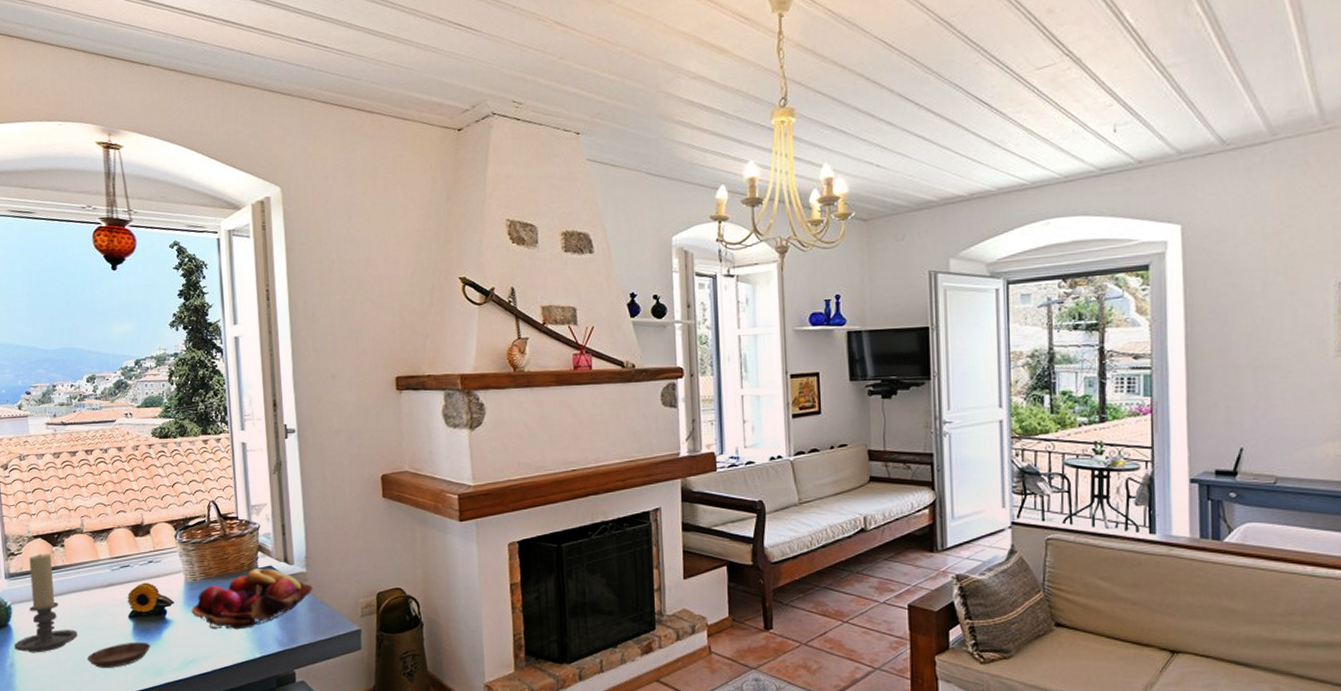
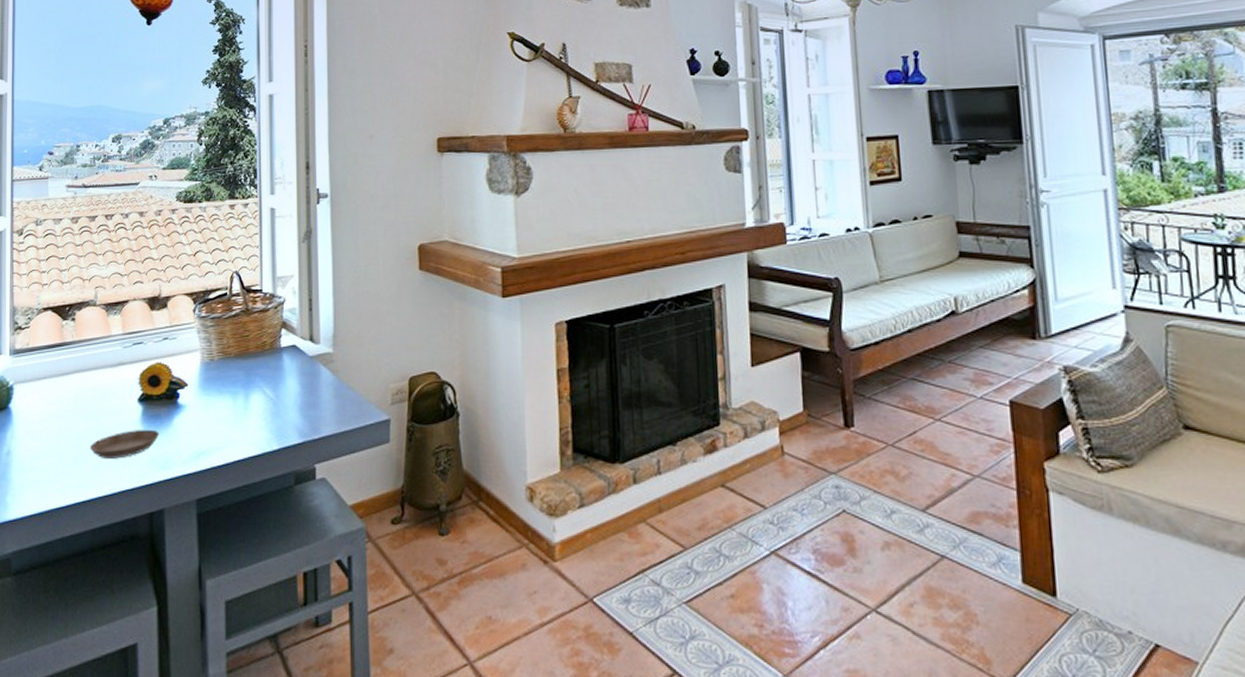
candle holder: present [14,554,78,653] -> none [13,328,83,440]
fruit basket: present [191,569,314,630] -> none [206,348,340,417]

